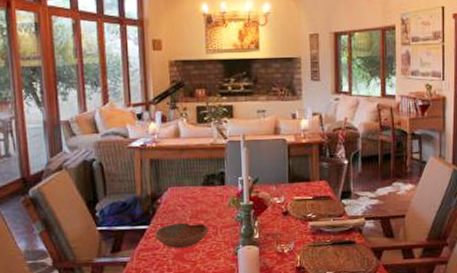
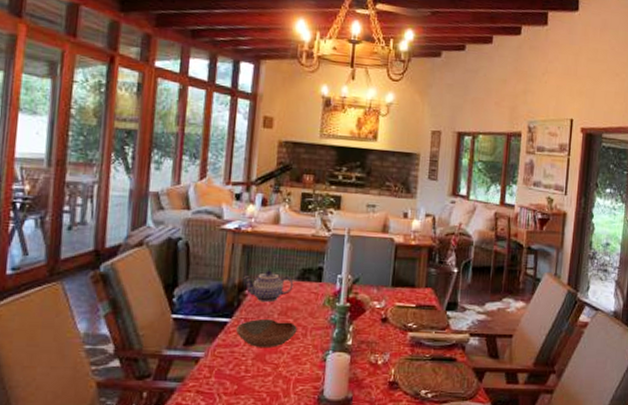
teapot: none [154,179,200,208] -> present [243,270,294,302]

